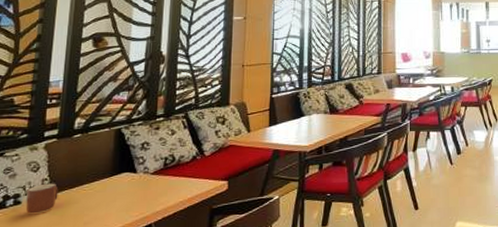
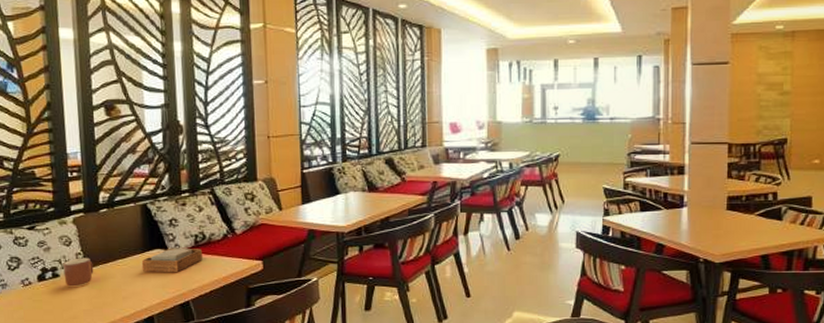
napkin holder: none [108,171,170,197] -> present [141,249,202,273]

